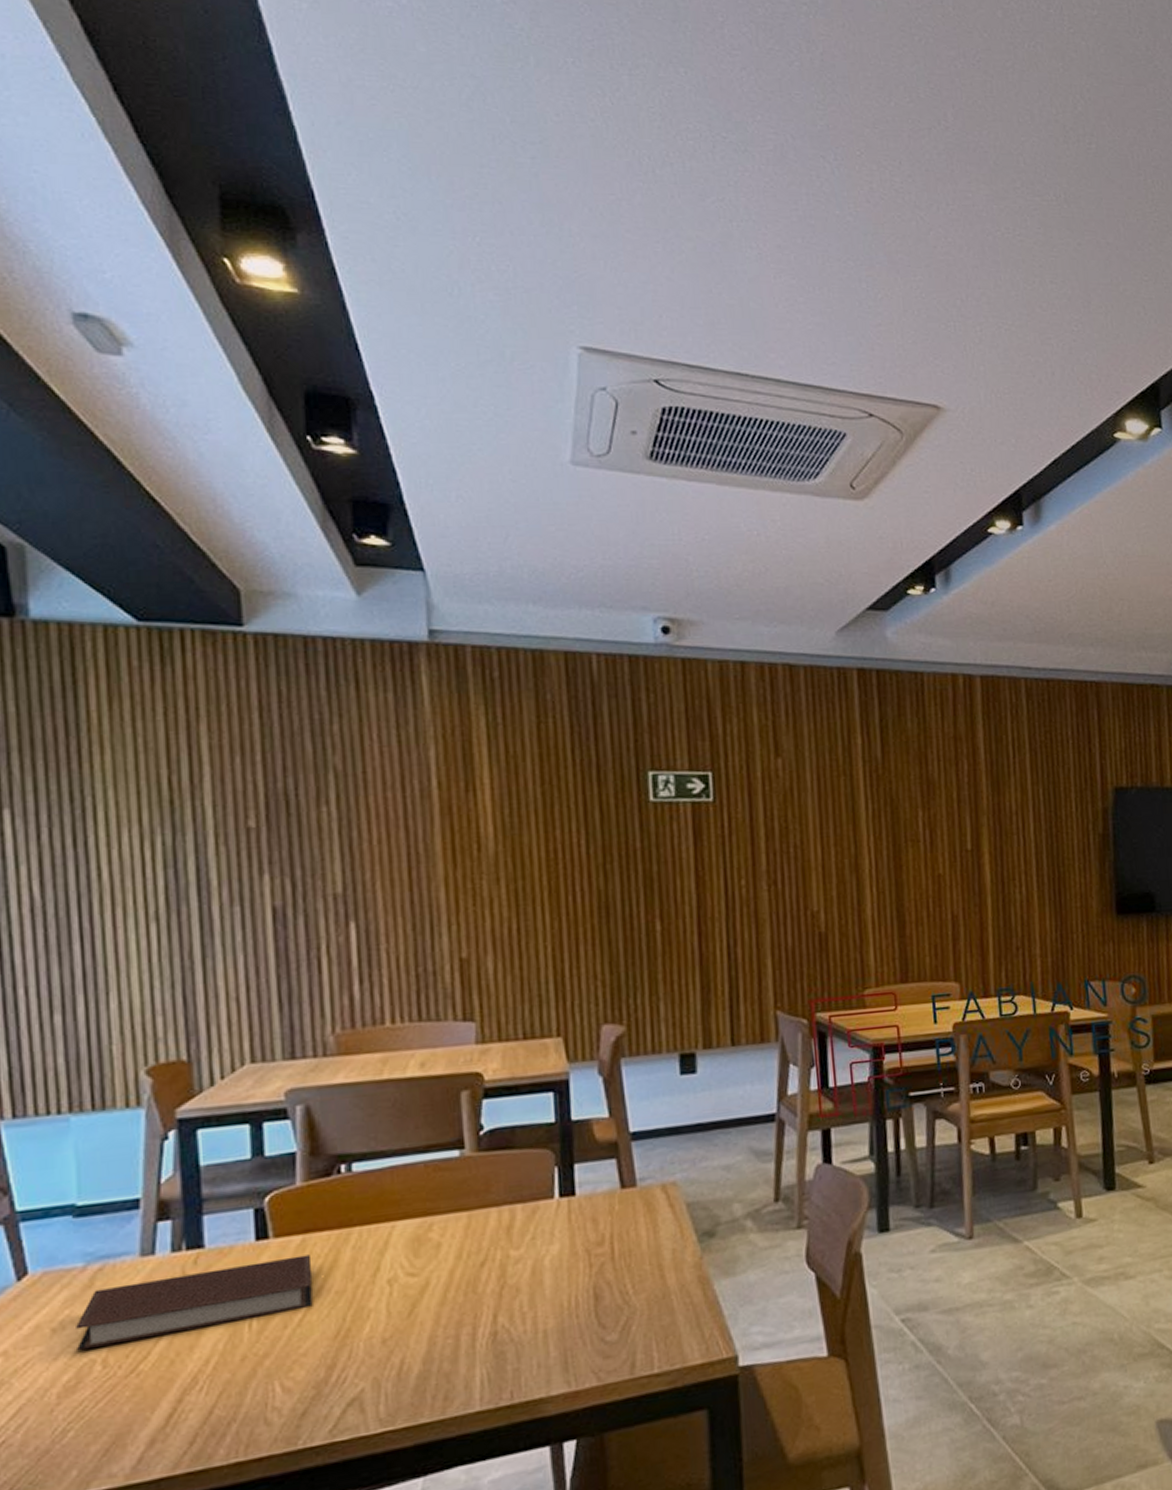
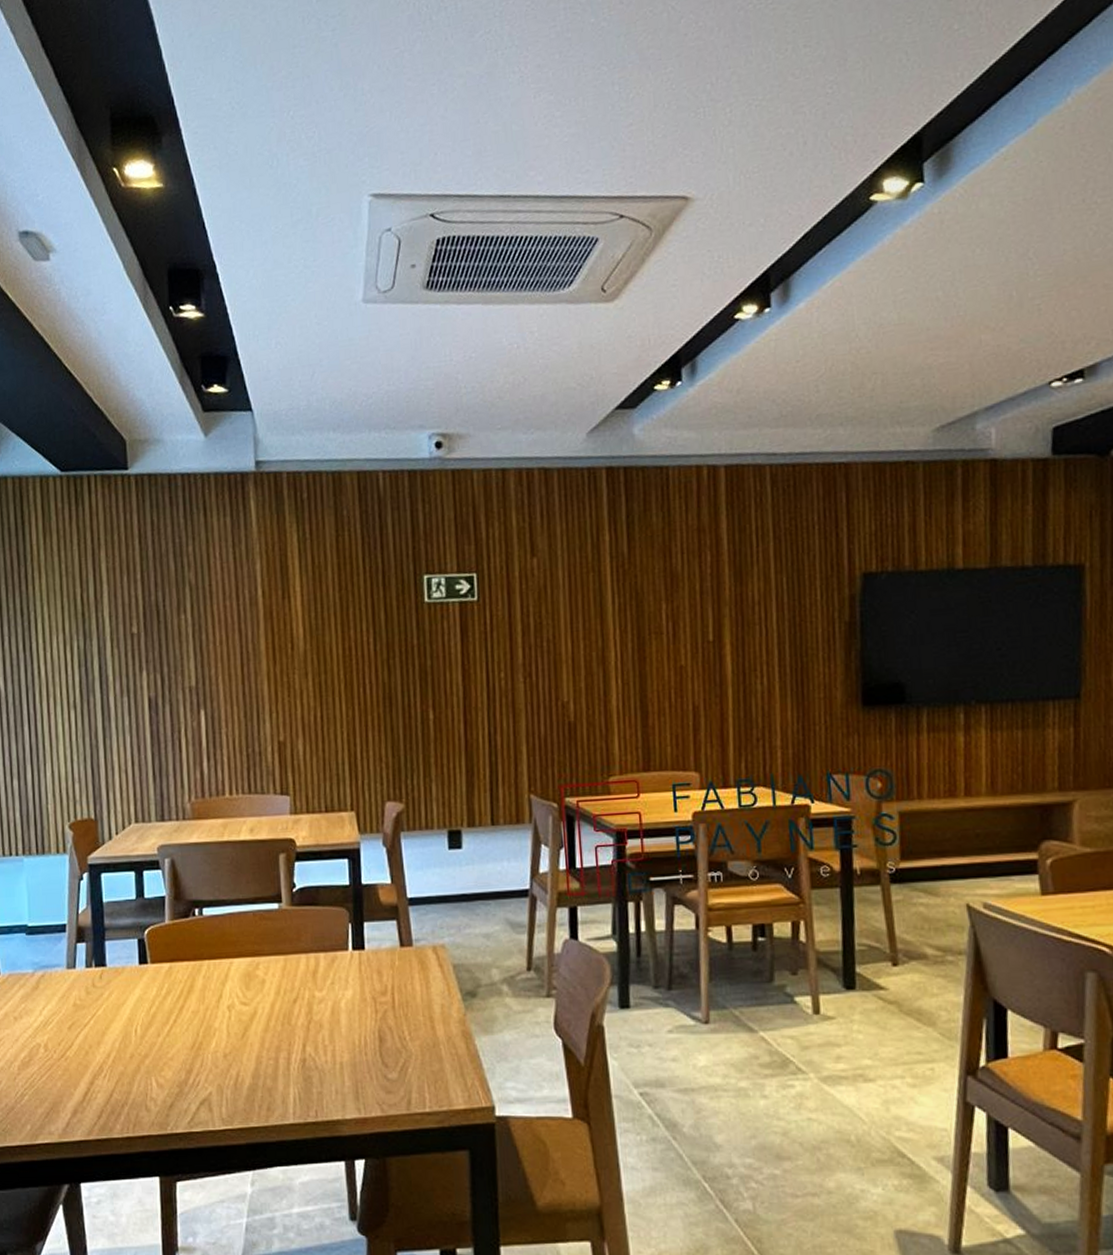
notebook: present [76,1254,313,1351] -> none [29,979,177,1036]

